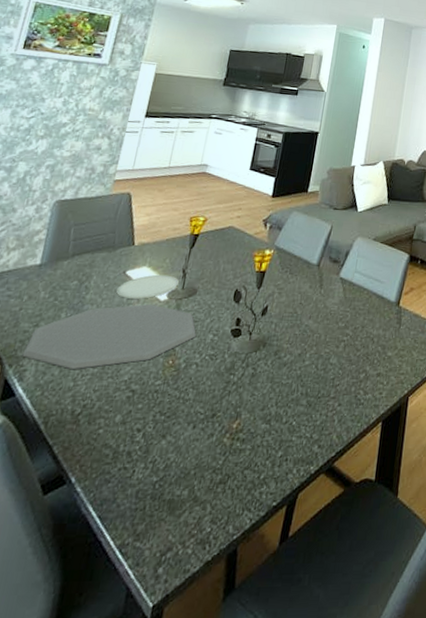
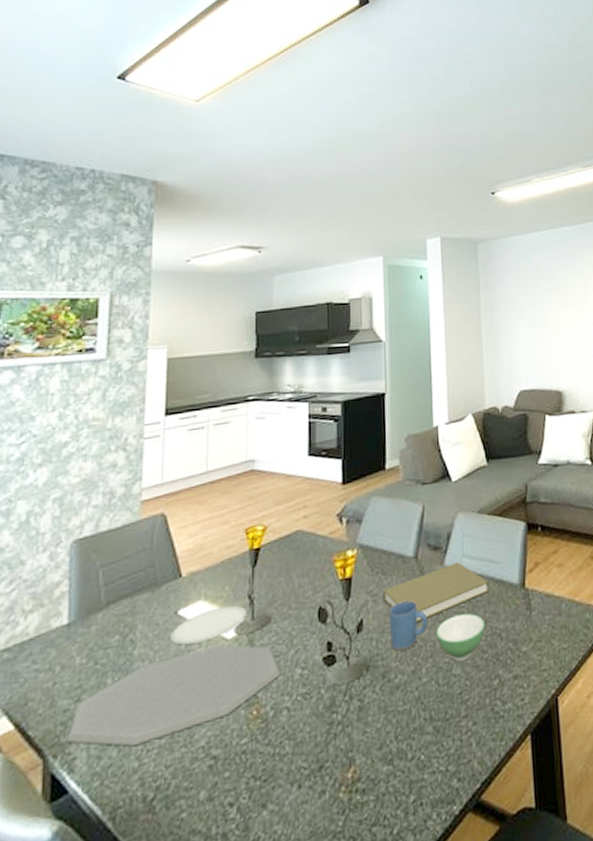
mug: none [286,298,319,336] -> present [388,600,428,651]
book: none [287,275,371,317] -> present [383,562,488,623]
bowl: none [322,316,363,354] -> present [435,613,486,662]

